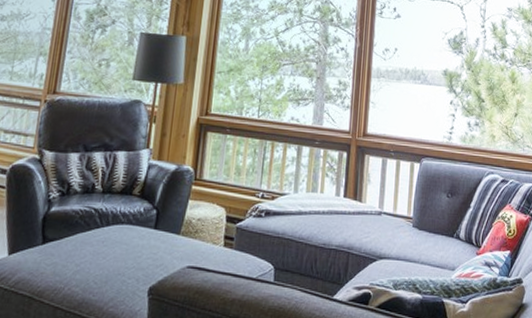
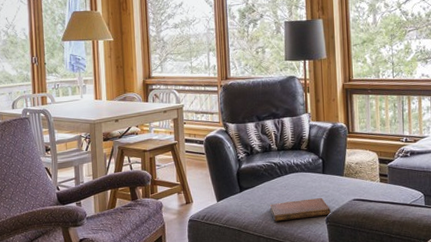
notebook: none [77,261,157,289] -> present [269,198,331,222]

